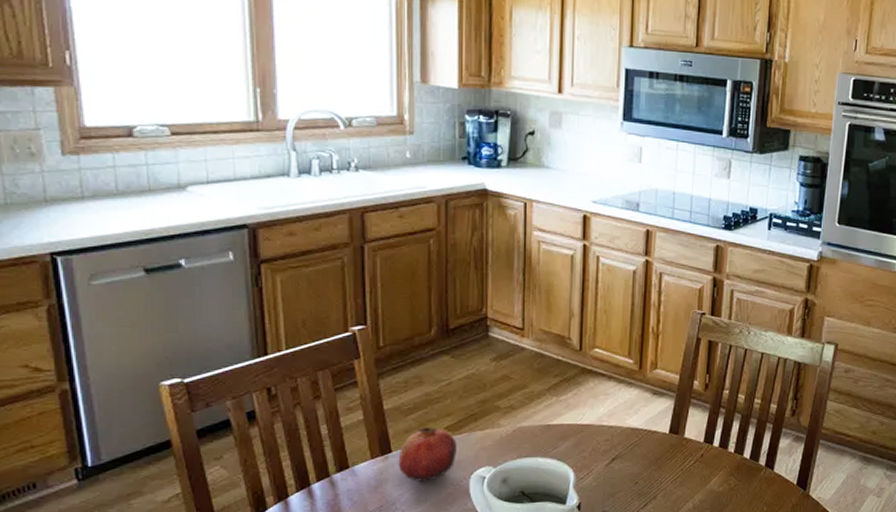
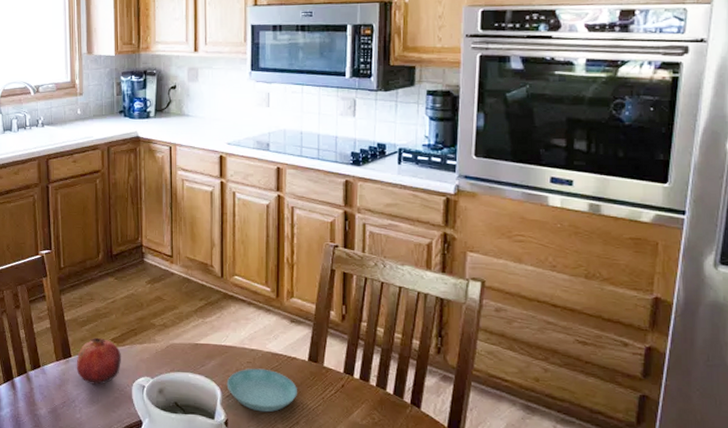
saucer: none [581,445,656,491] -> present [226,368,297,413]

